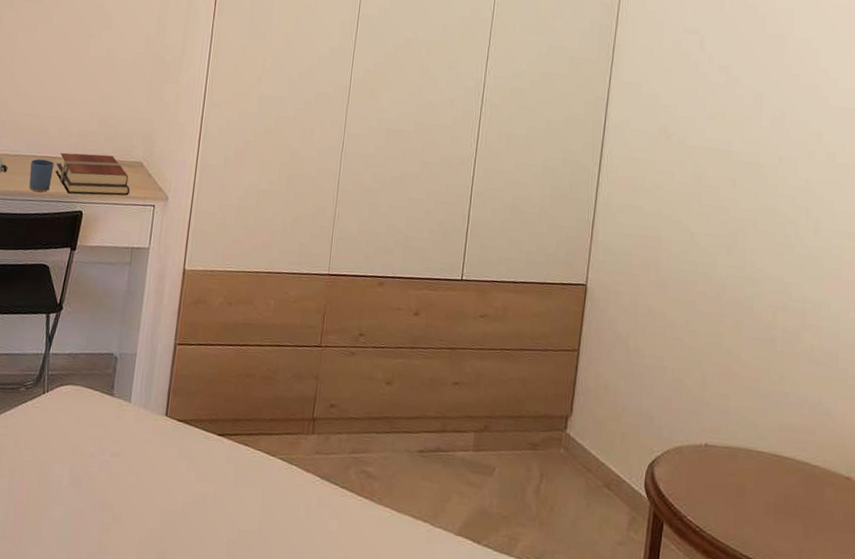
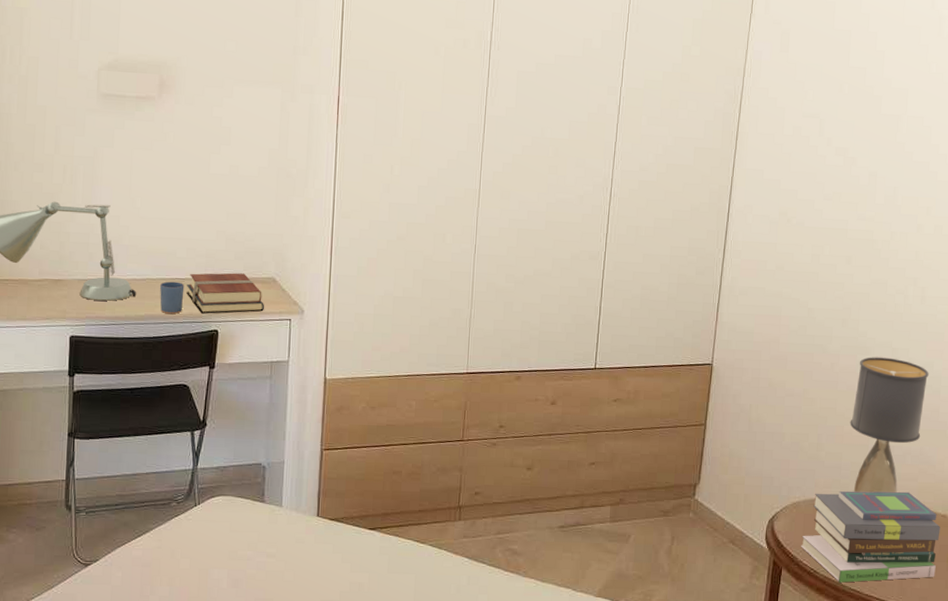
books: none [685,438,844,551] -> present [801,491,941,583]
table lamp: none [738,290,826,447] -> present [850,357,929,493]

